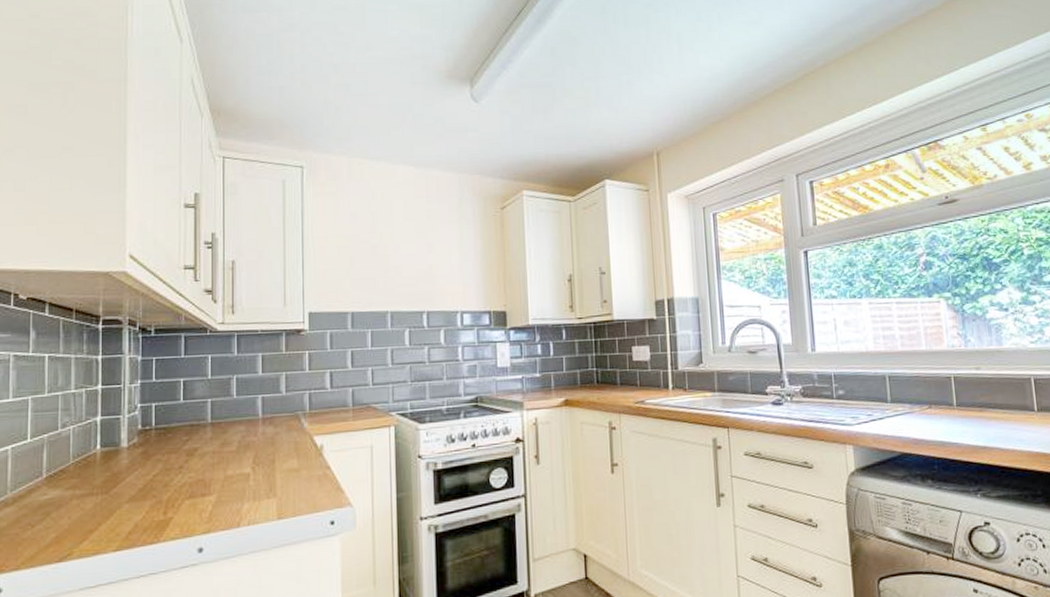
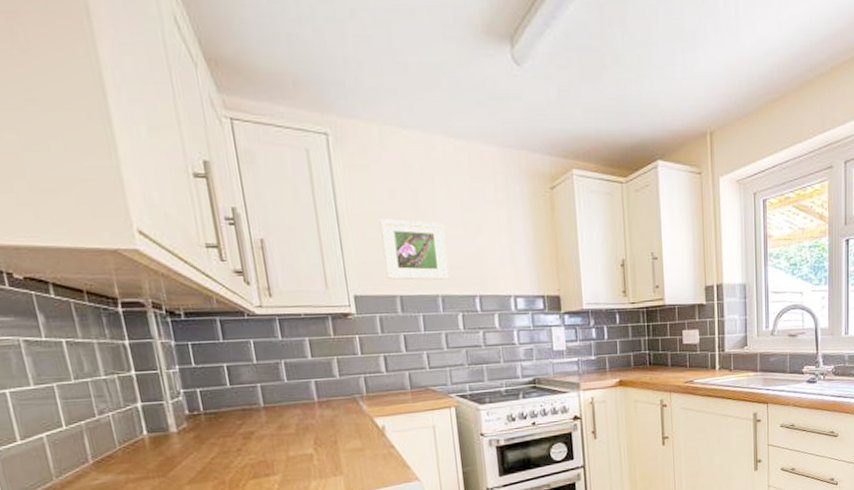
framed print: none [340,240,401,297] -> present [379,219,451,280]

